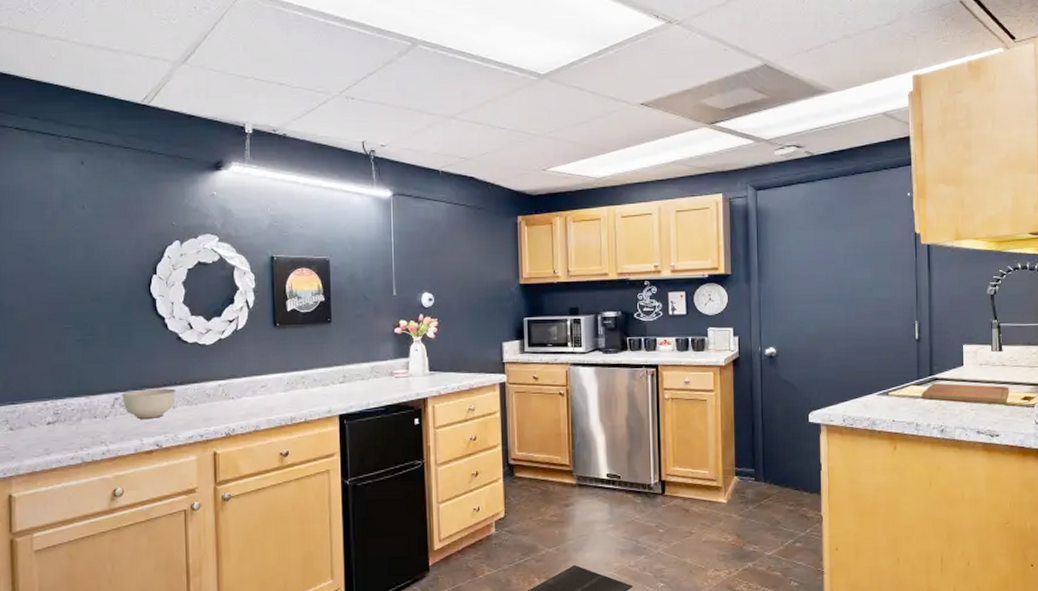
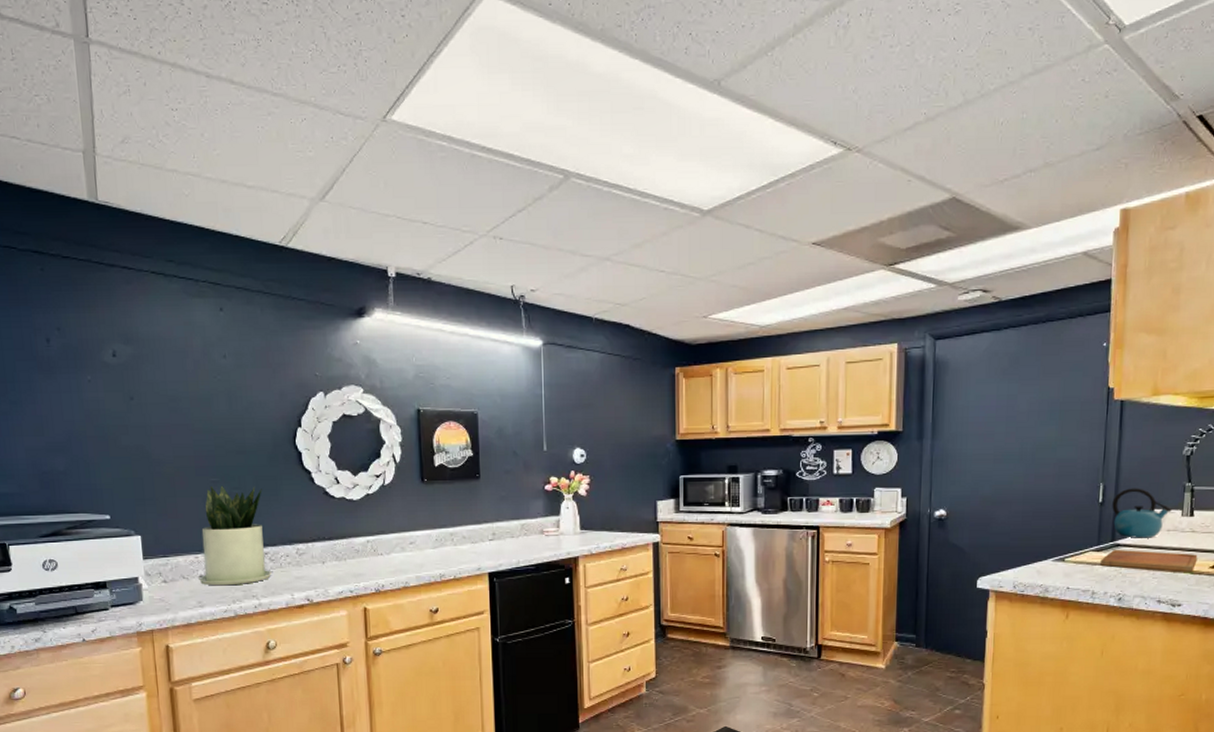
planter: none [46,332,122,433] -> present [199,485,272,586]
bowl: present [122,388,176,419] -> none [271,543,325,573]
kettle: none [928,325,983,372] -> present [1112,488,1173,538]

